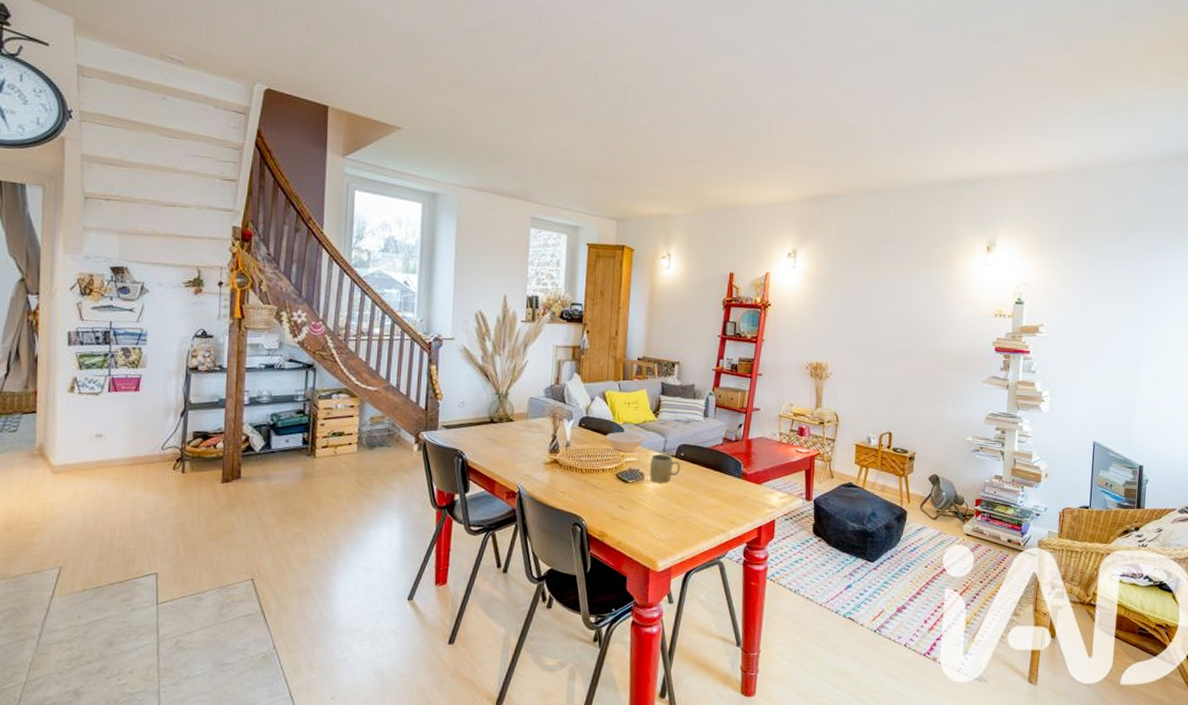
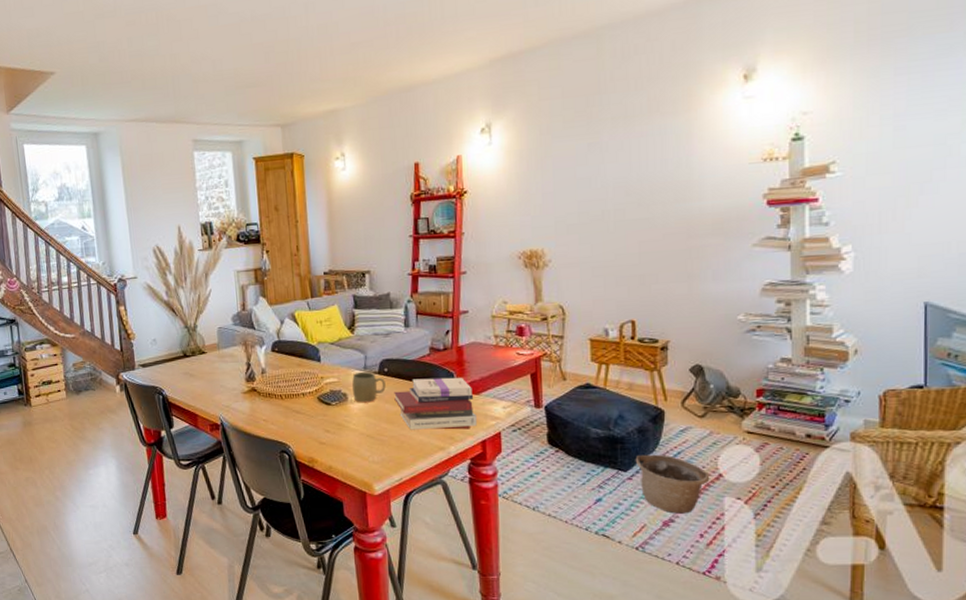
soup bowl: present [606,432,645,453] -> none [301,352,343,375]
books: none [686,465,756,515] -> present [394,377,477,430]
basket: none [880,548,936,602] -> present [635,454,710,514]

